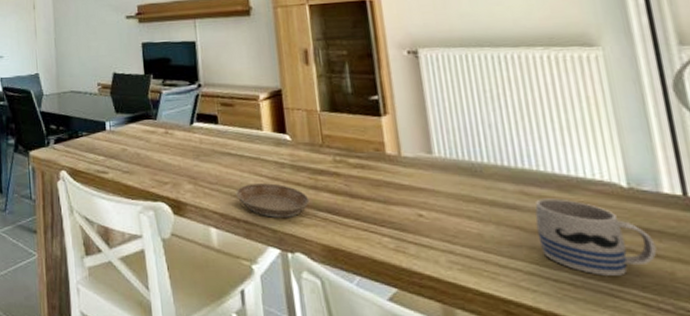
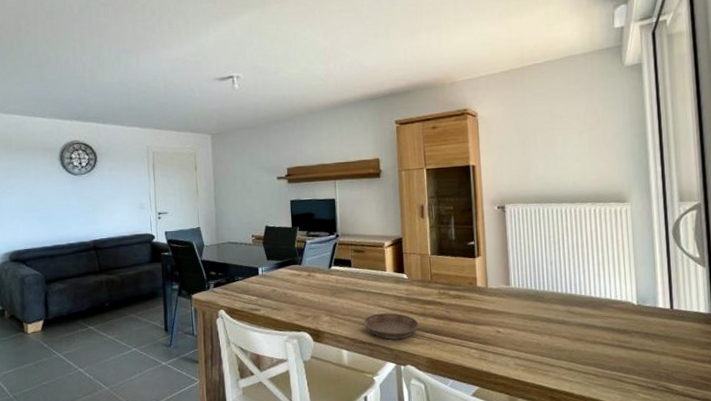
mug: present [535,198,657,276] -> none [576,314,651,367]

